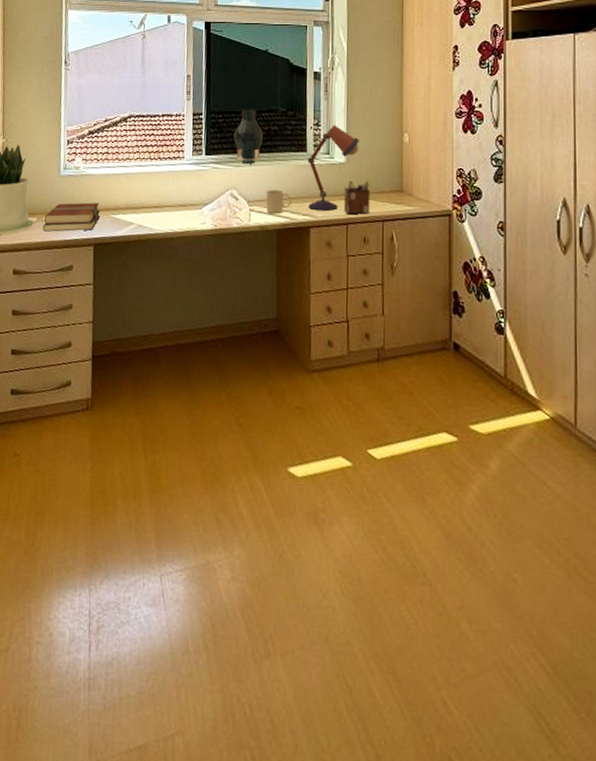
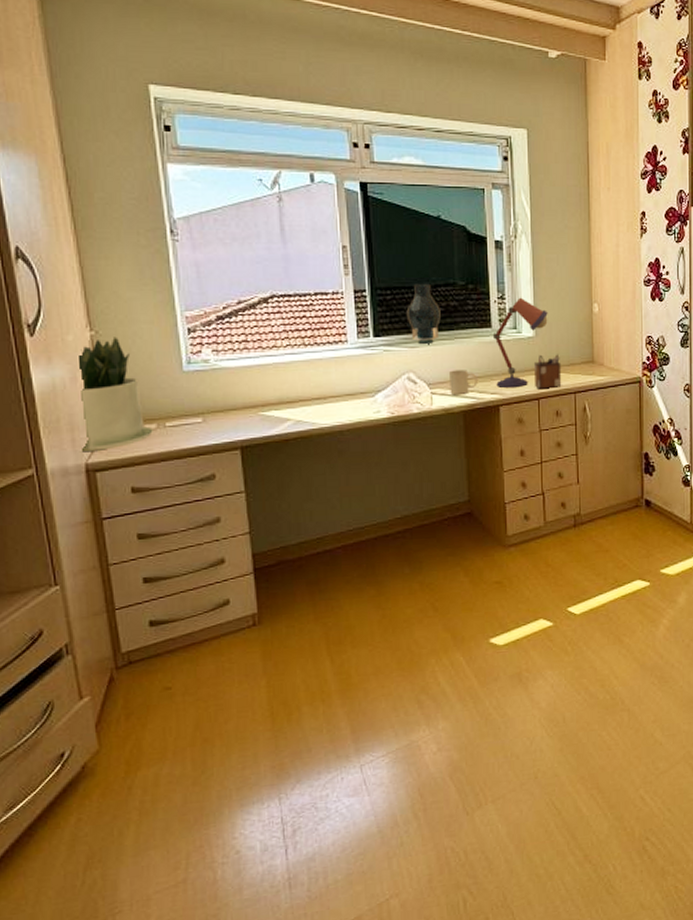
books: present [42,202,101,232] -> none [166,400,246,439]

